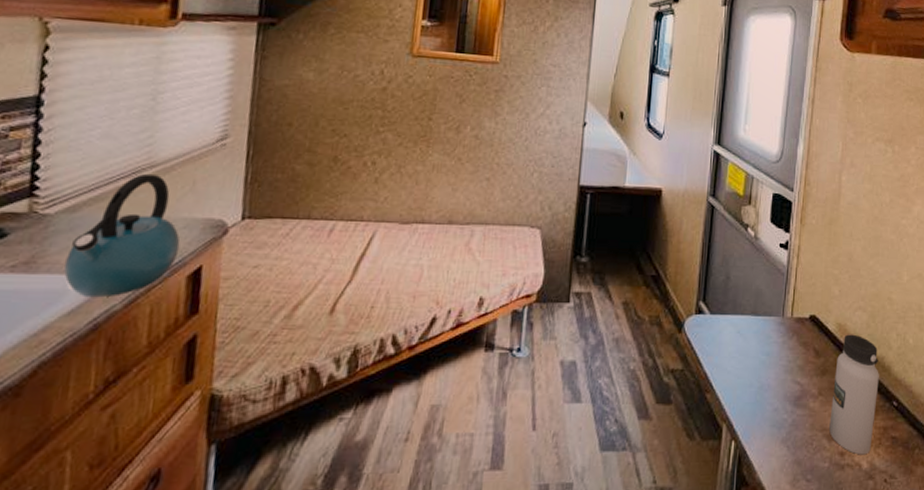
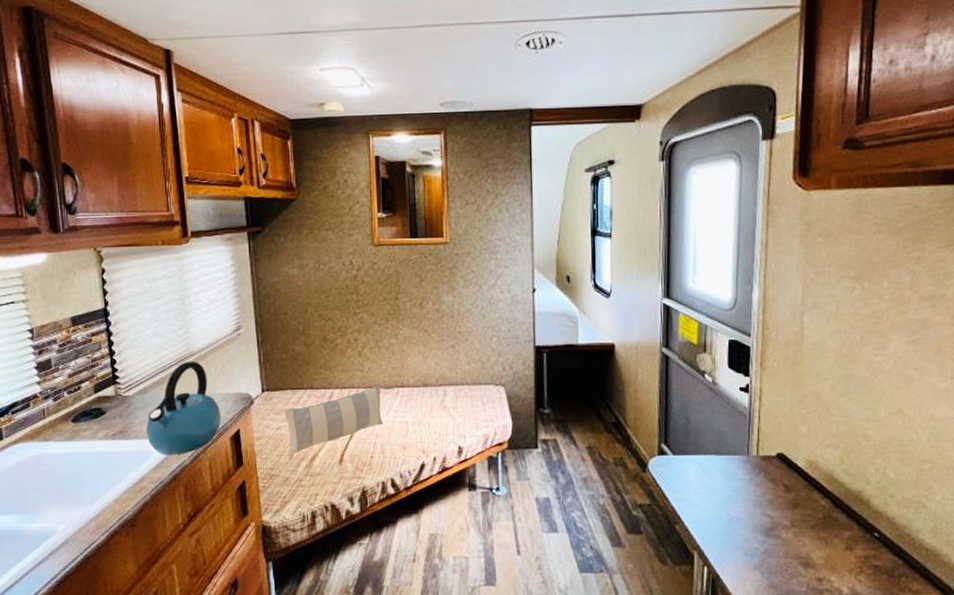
pillow: none [262,217,396,303] -> present [284,383,384,456]
water bottle: present [829,334,879,455] -> none [804,470,857,581]

